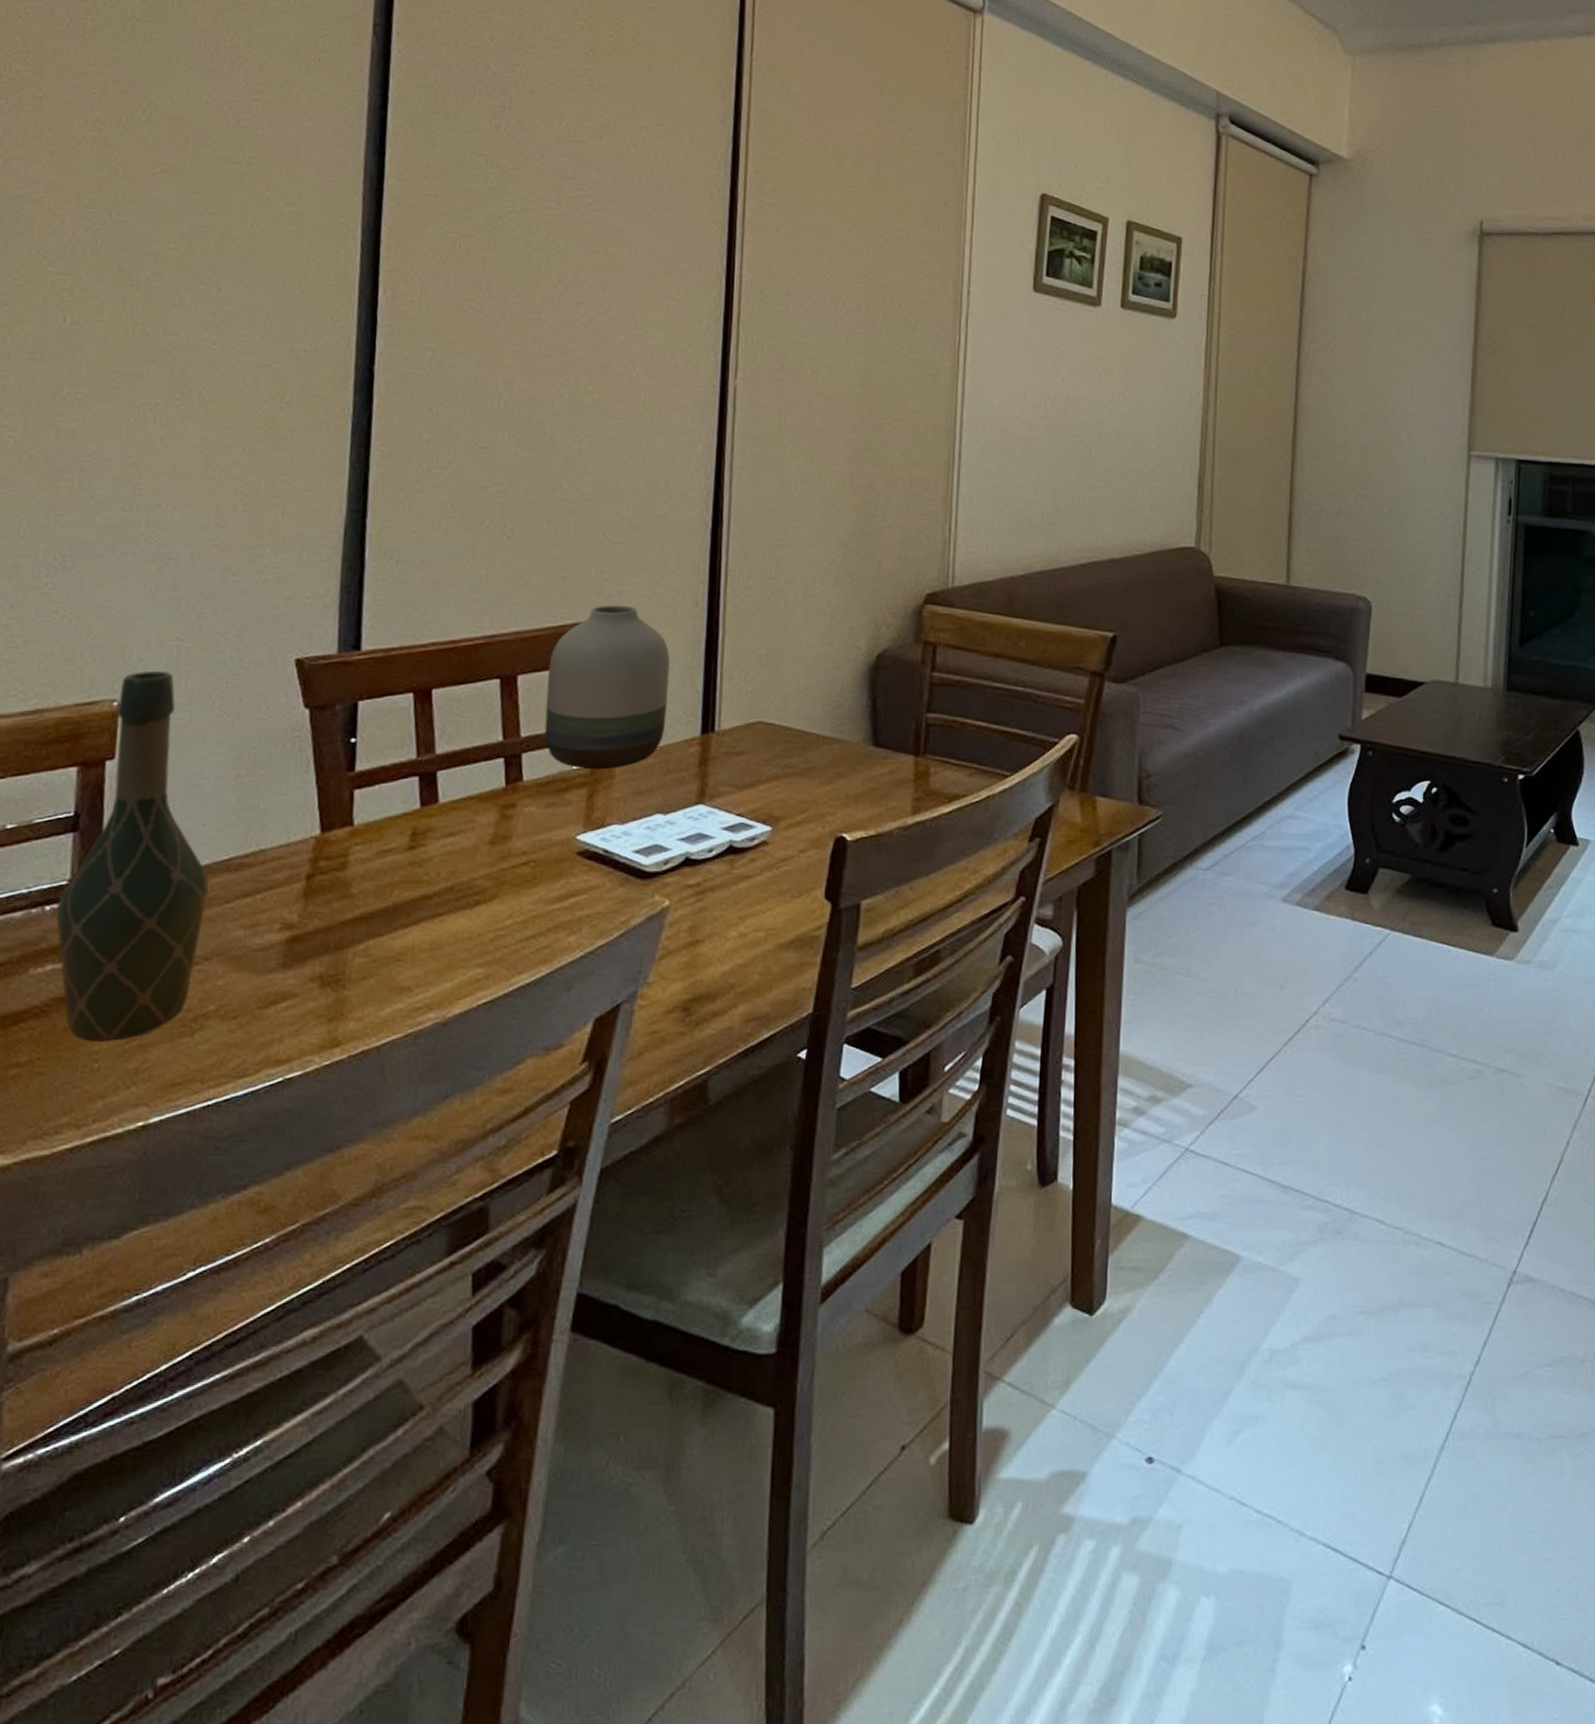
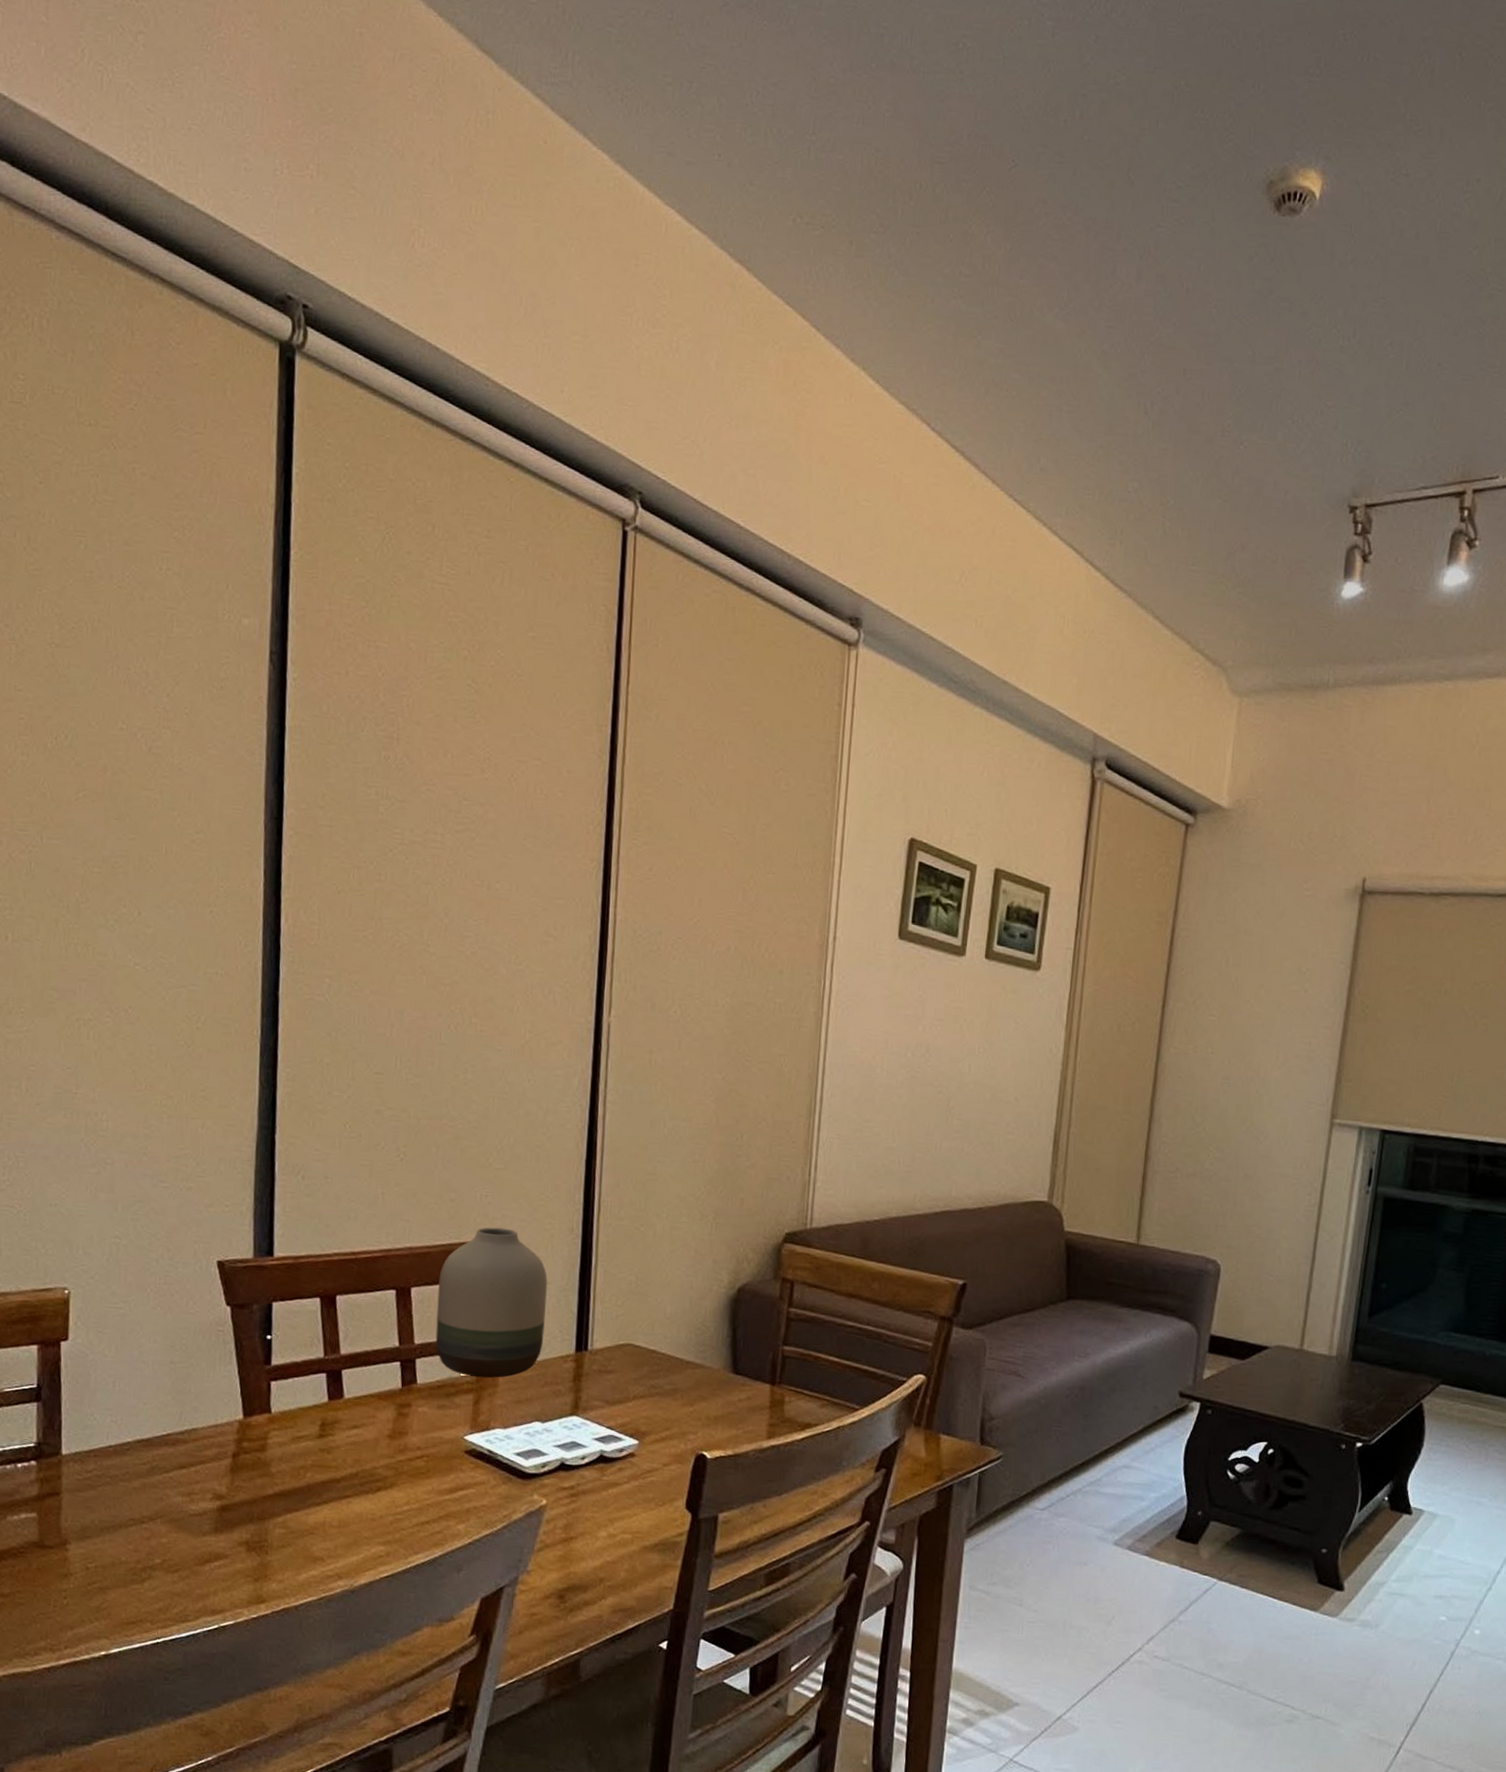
wine bottle: present [56,670,209,1041] -> none [26,1263,151,1582]

